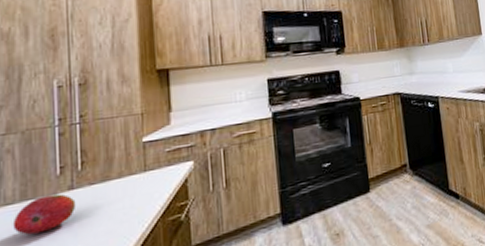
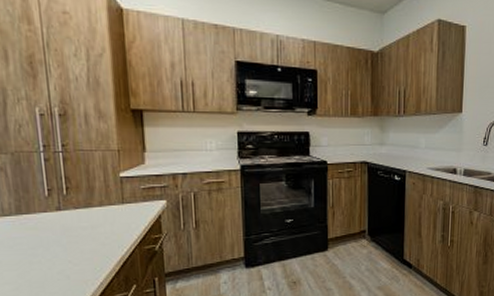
fruit: present [12,193,77,235] -> none [11,213,64,244]

